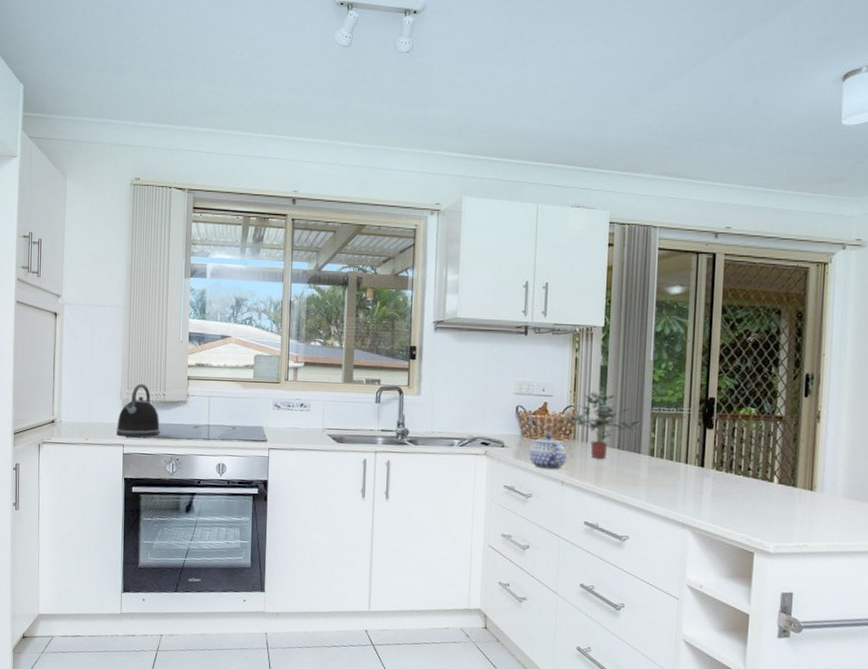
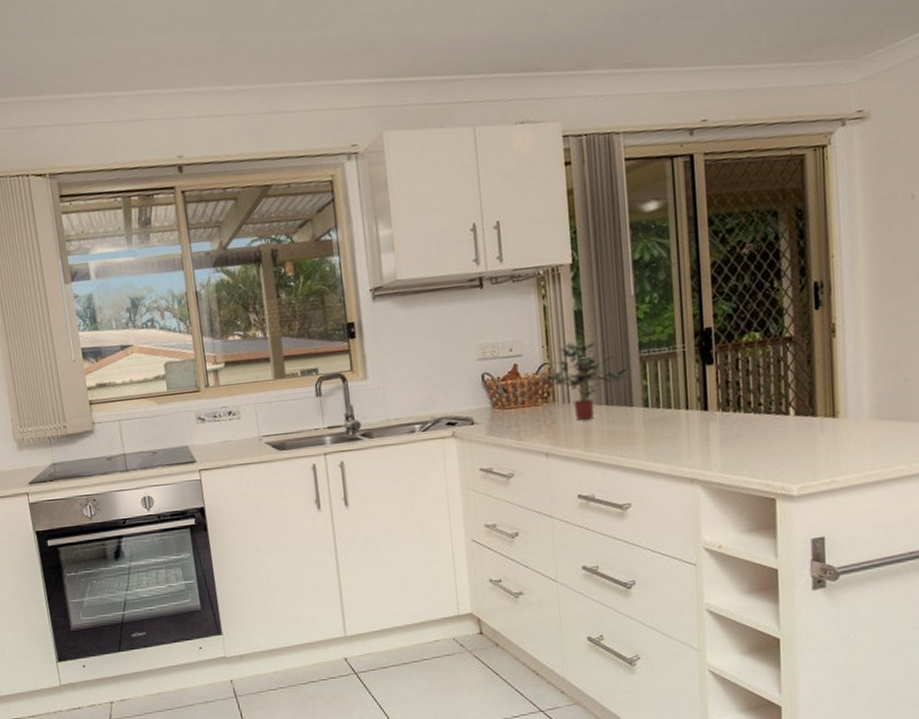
kettle: present [116,383,160,438] -> none [15,418,68,484]
teapot: present [528,434,567,471] -> none [503,400,549,444]

